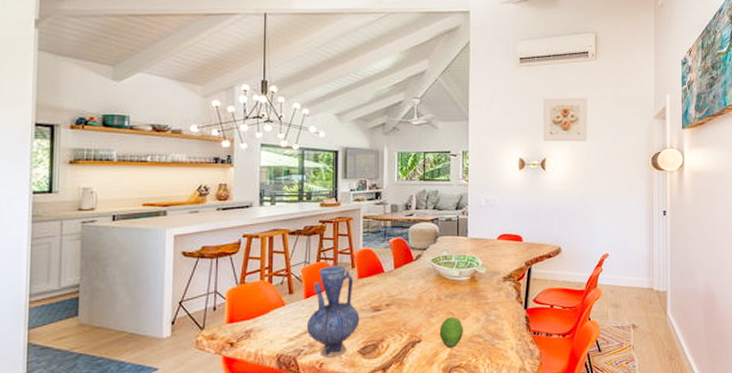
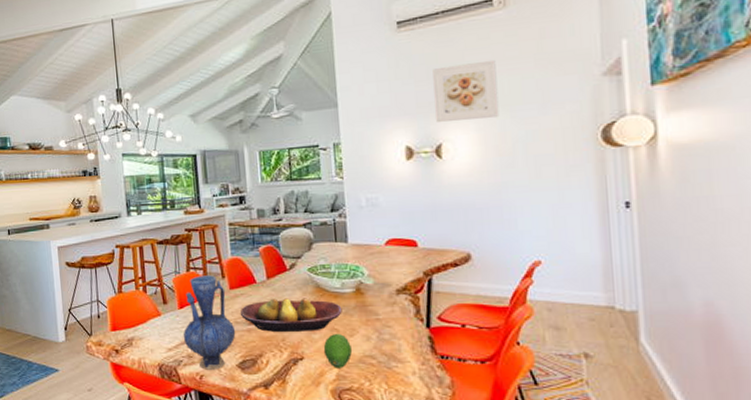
fruit bowl: none [366,285,458,318] -> present [240,298,342,332]

